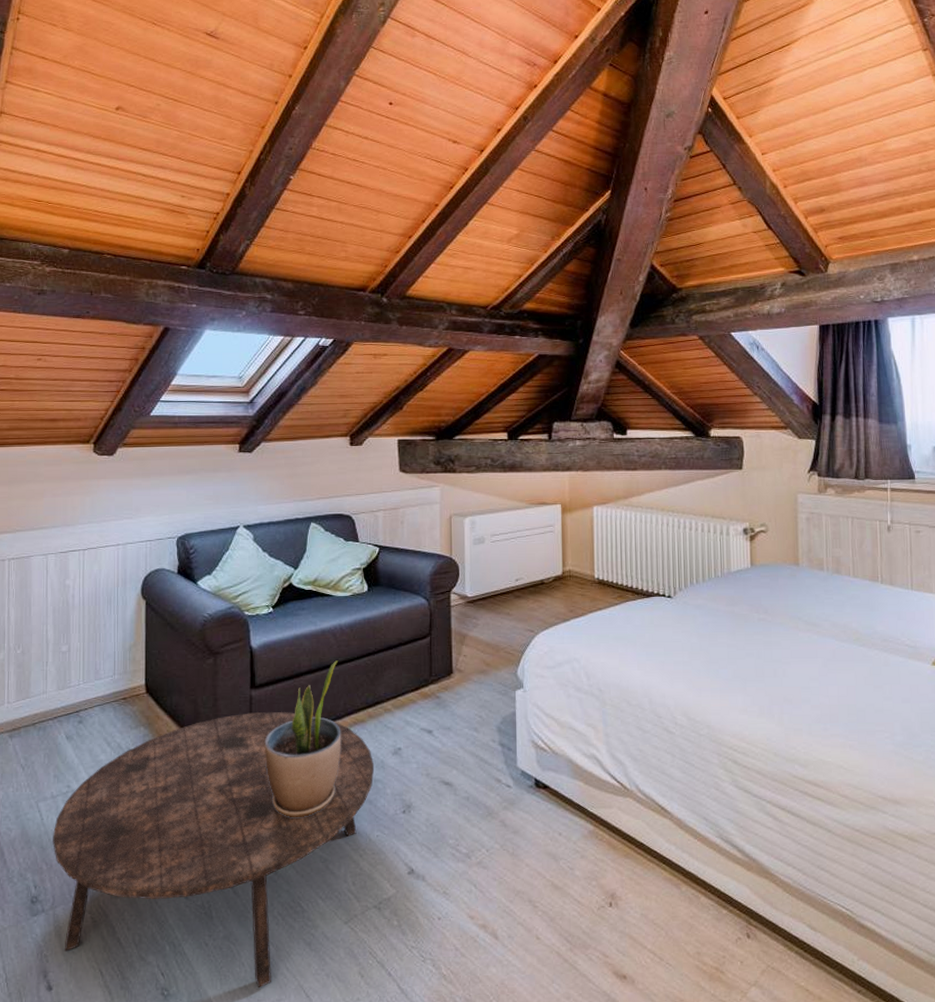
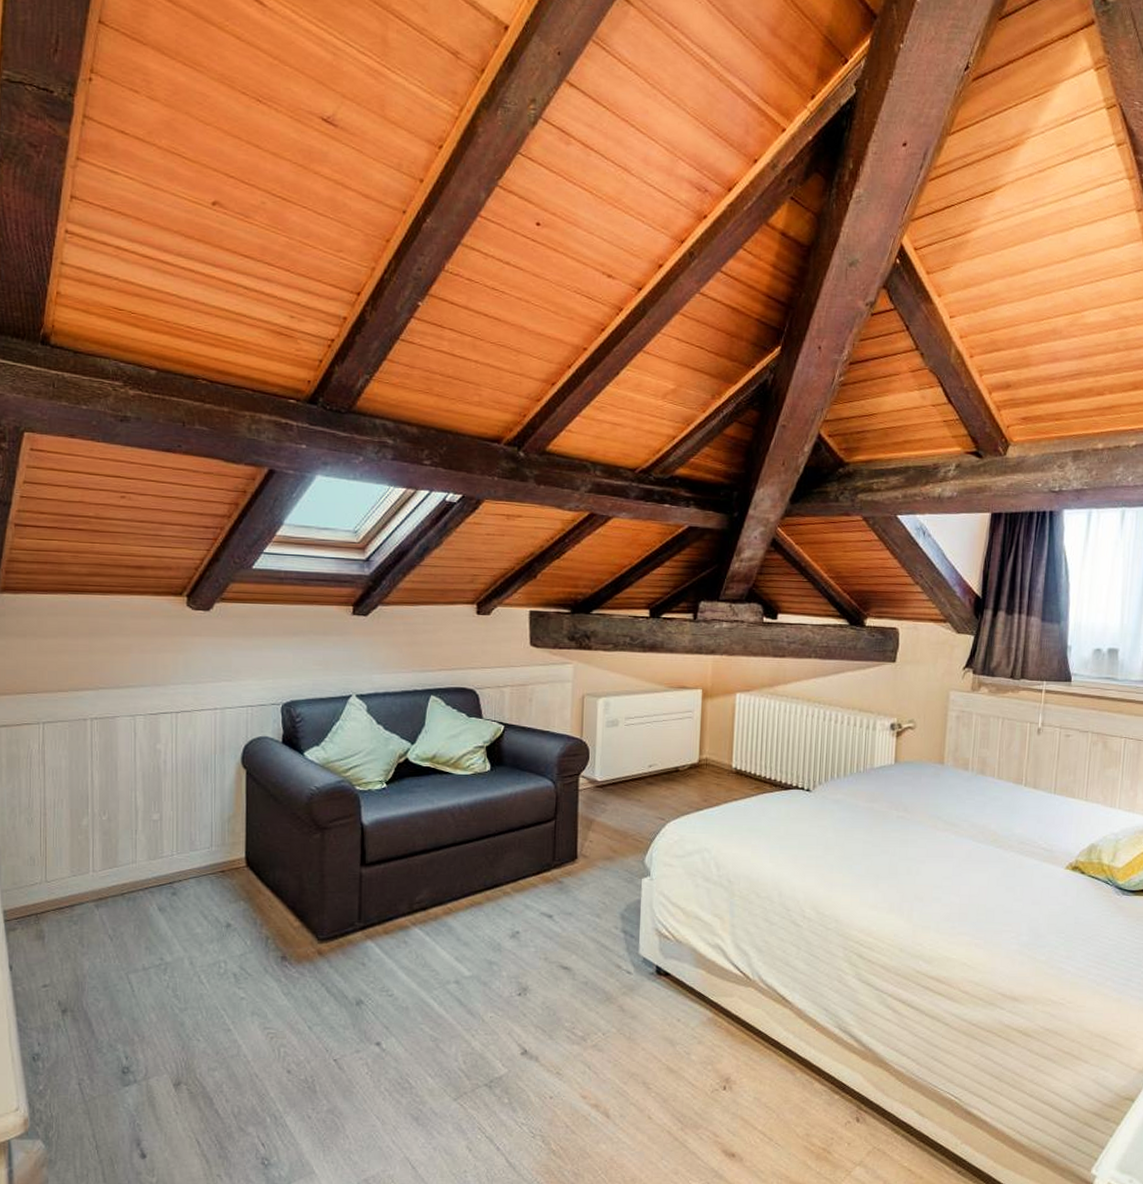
coffee table: present [51,711,375,989] -> none [144,890,491,1160]
potted plant: present [264,660,342,818] -> none [374,841,457,998]

